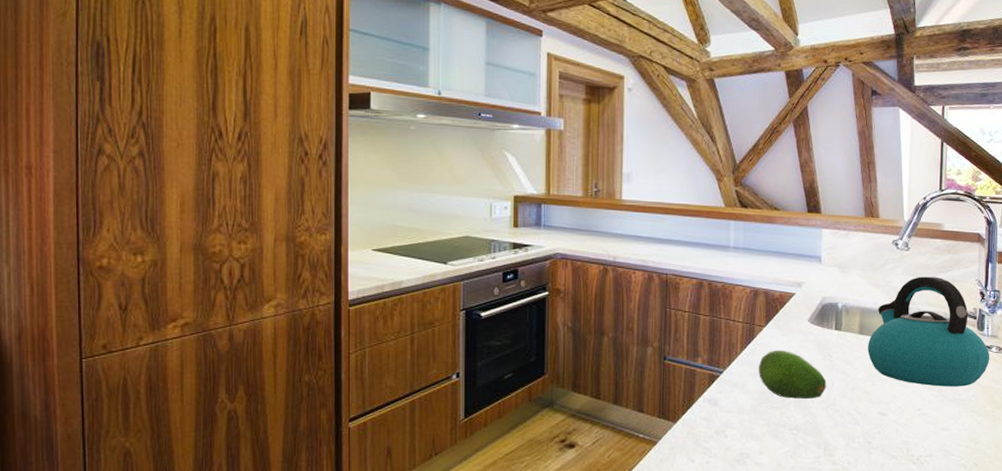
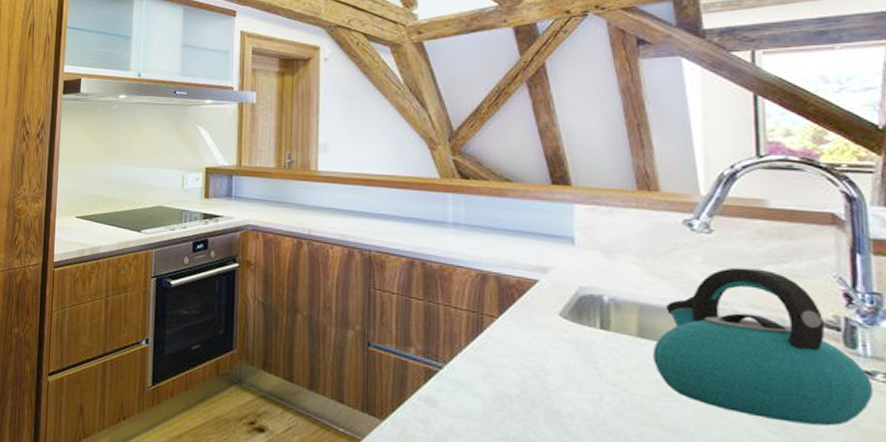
fruit: present [758,350,827,400] -> none [490,347,592,415]

